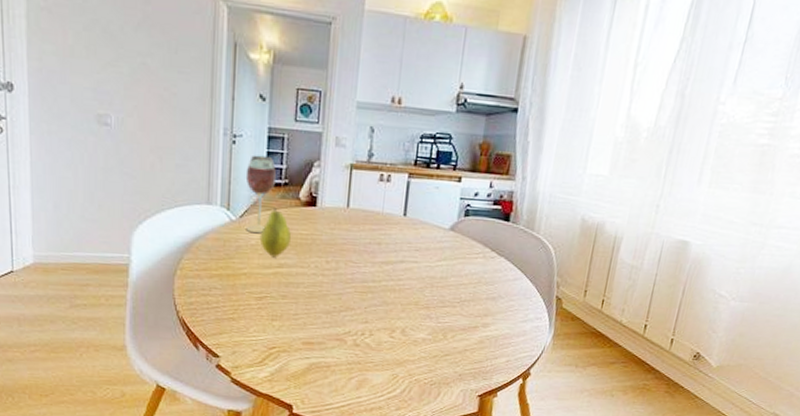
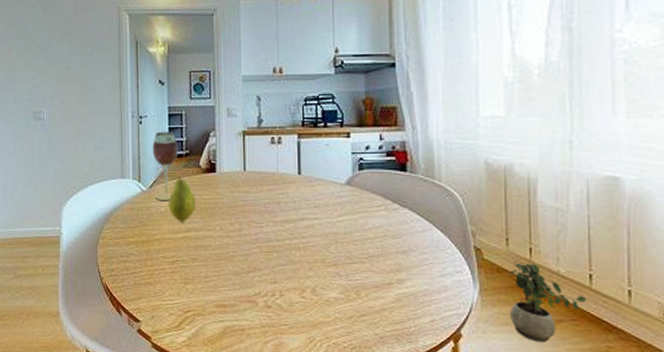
potted plant: none [573,310,638,381] -> present [509,260,586,343]

